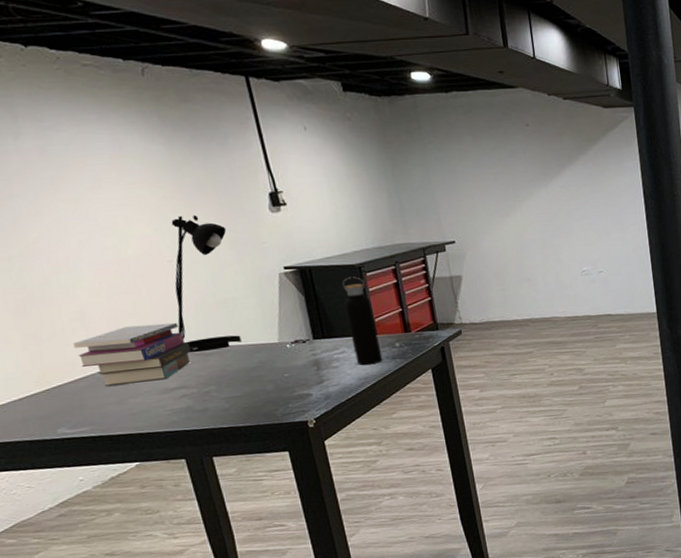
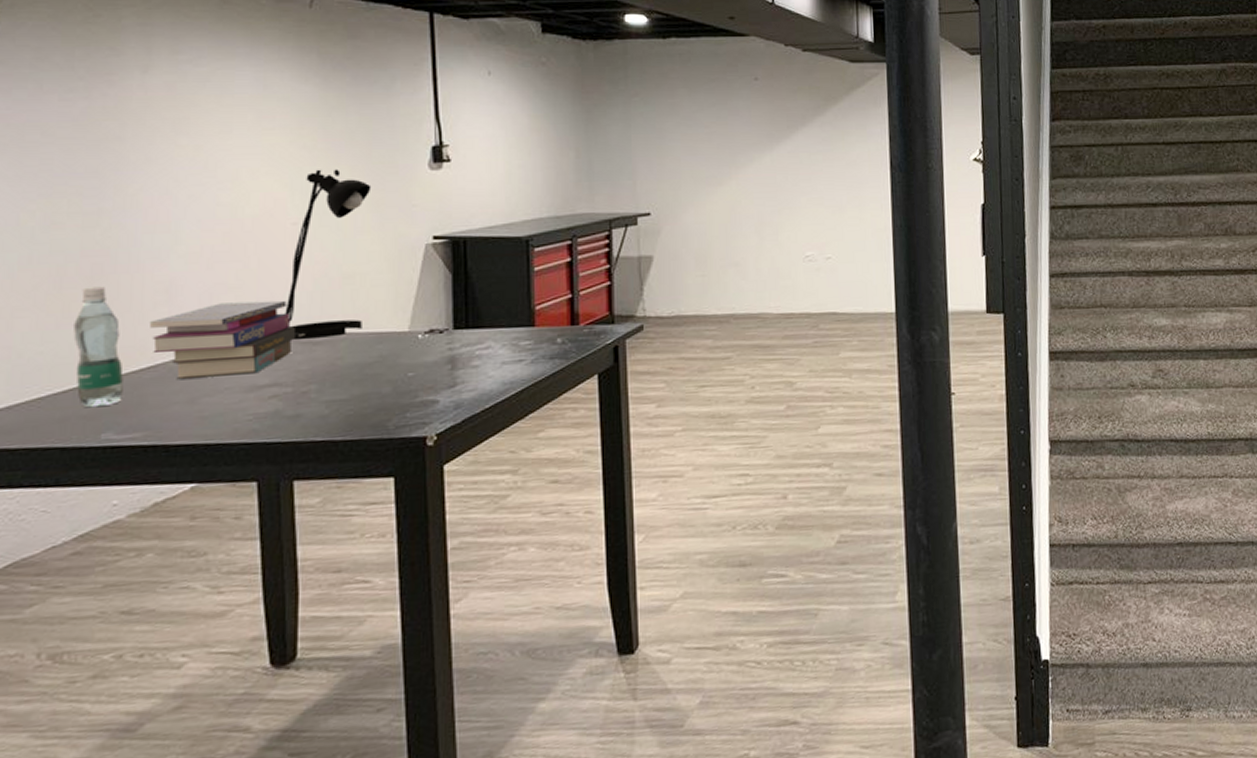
bottle: none [12,317,67,411] -> present [73,286,124,408]
water bottle: present [342,276,383,365] -> none [500,251,538,365]

